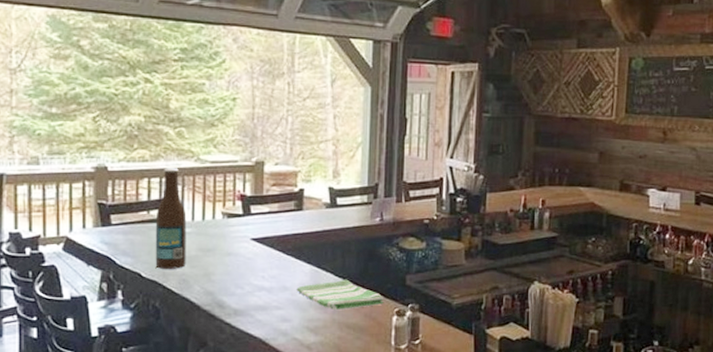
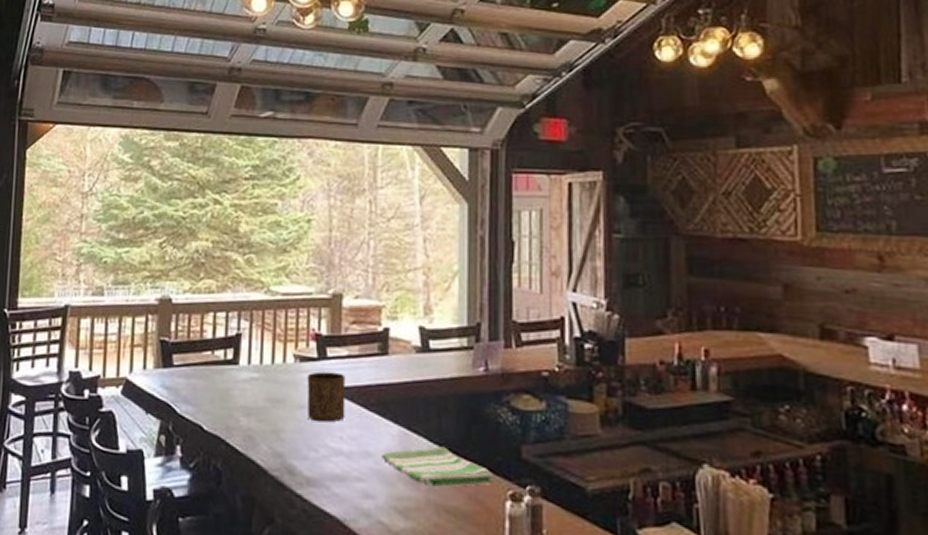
beer bottle: present [155,168,187,269] -> none [218,300,254,423]
cup: none [234,225,267,266] -> present [307,371,346,423]

